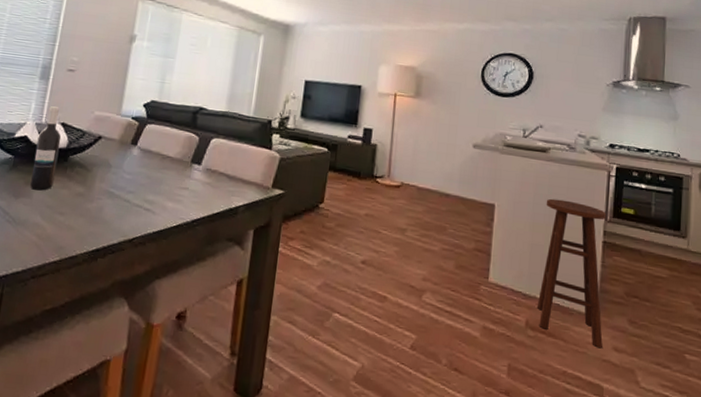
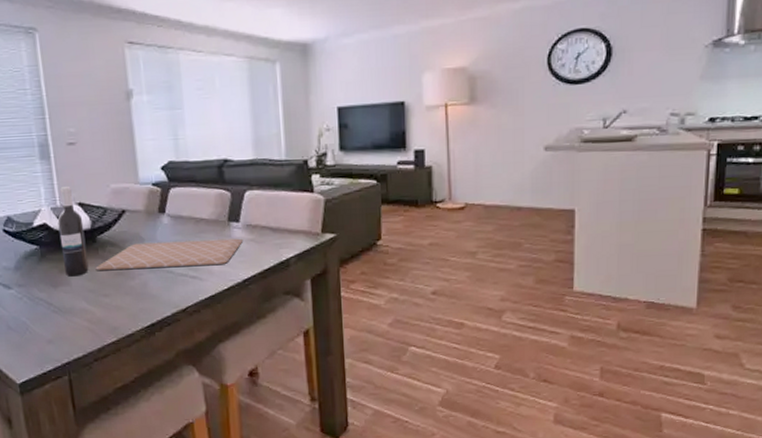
placemat: none [59,168,200,202] -> present [95,238,242,270]
bar stool: present [536,198,606,349] -> none [628,191,705,339]

